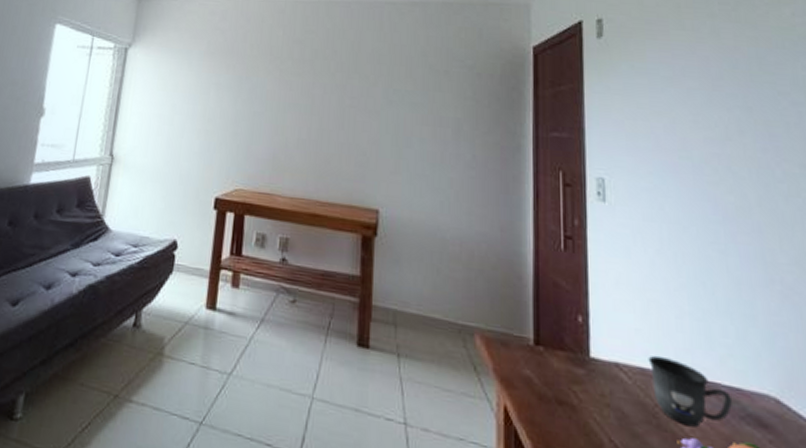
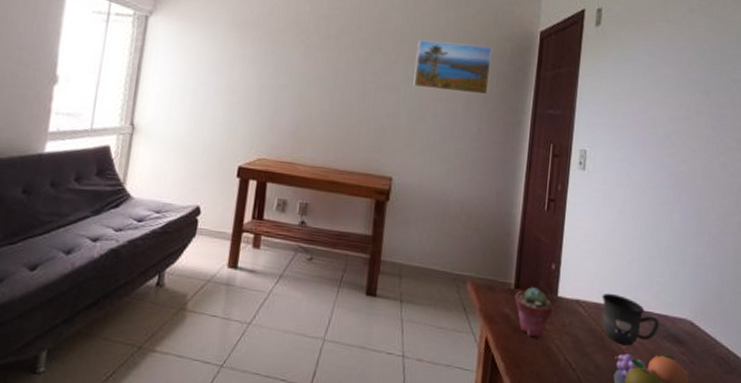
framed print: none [395,61,481,118] -> present [413,40,493,95]
potted succulent: none [535,344,587,410] -> present [514,287,553,338]

